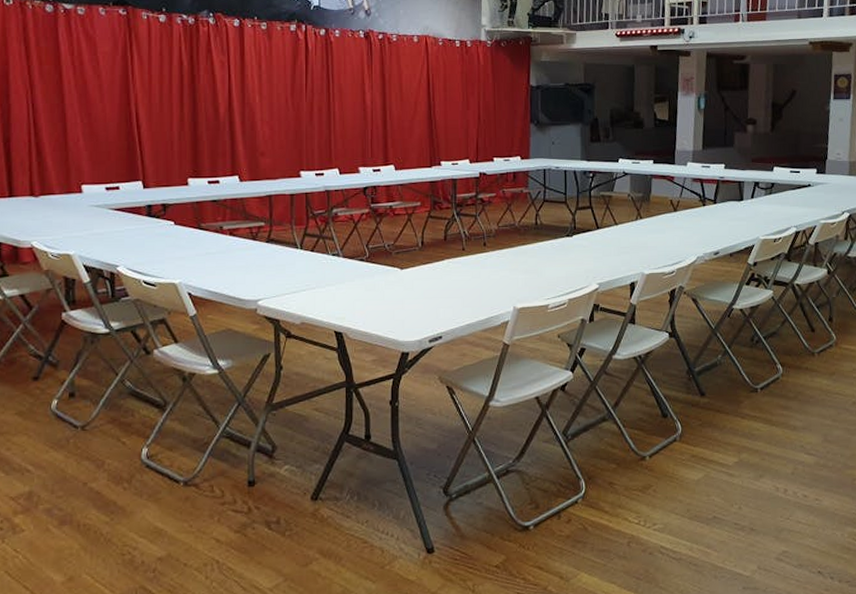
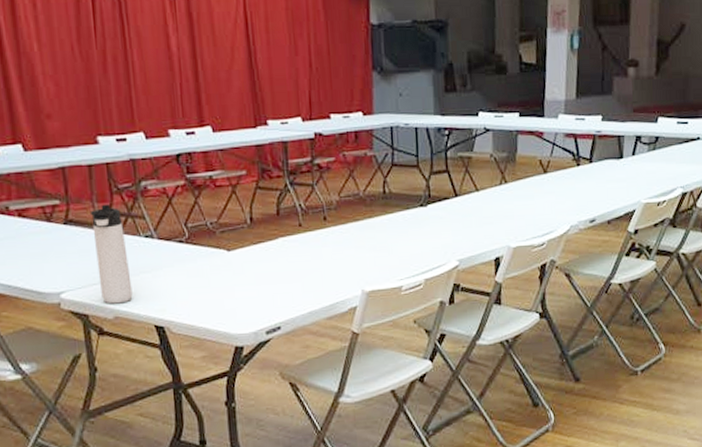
thermos bottle: none [289,226,318,311] -> present [91,204,133,304]

